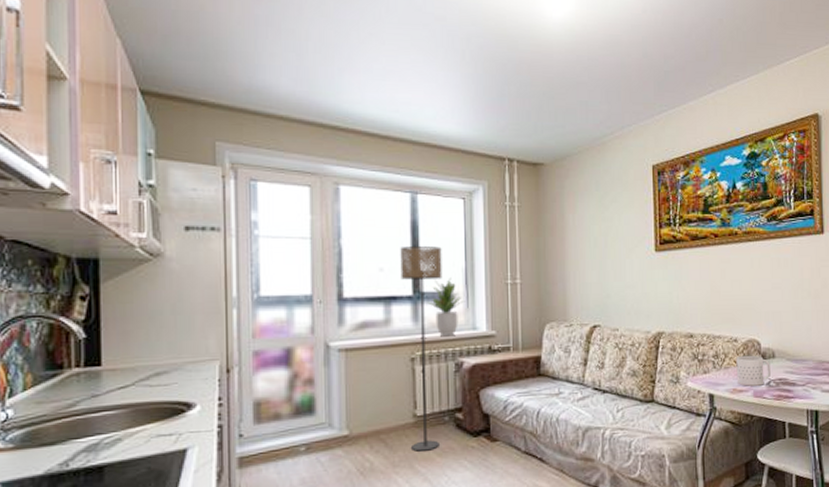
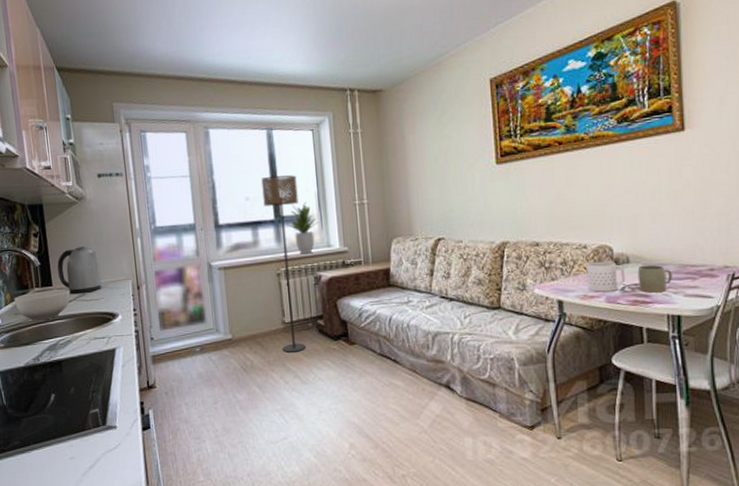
bowl: none [38,370,128,412] -> present [14,289,71,321]
kettle: none [112,316,176,377] -> present [57,246,102,294]
mug: none [782,360,811,388] -> present [637,264,672,293]

